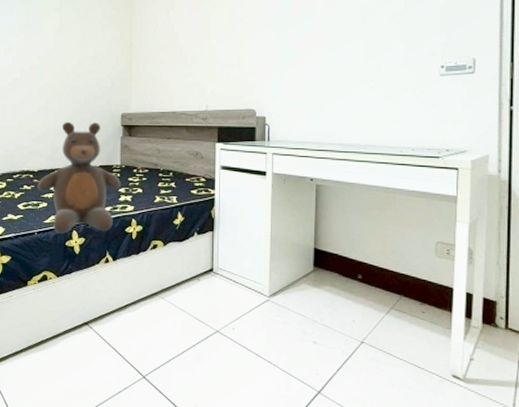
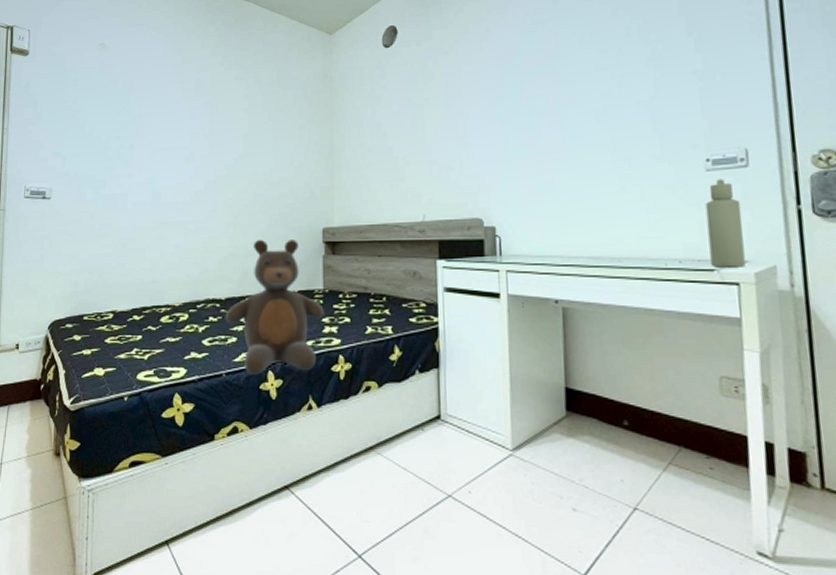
bottle: none [437,83,466,156] -> present [705,179,746,268]

